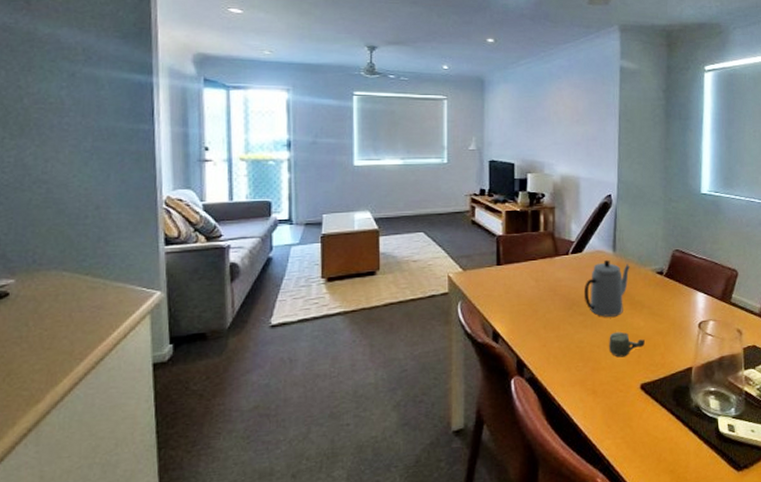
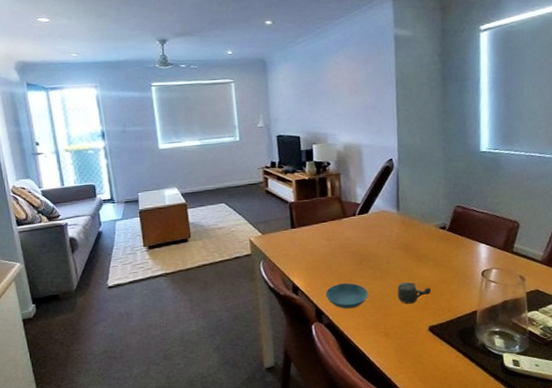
saucer: none [529,330,577,362] -> present [325,282,368,309]
teapot: present [583,259,630,317] -> none [371,218,414,270]

